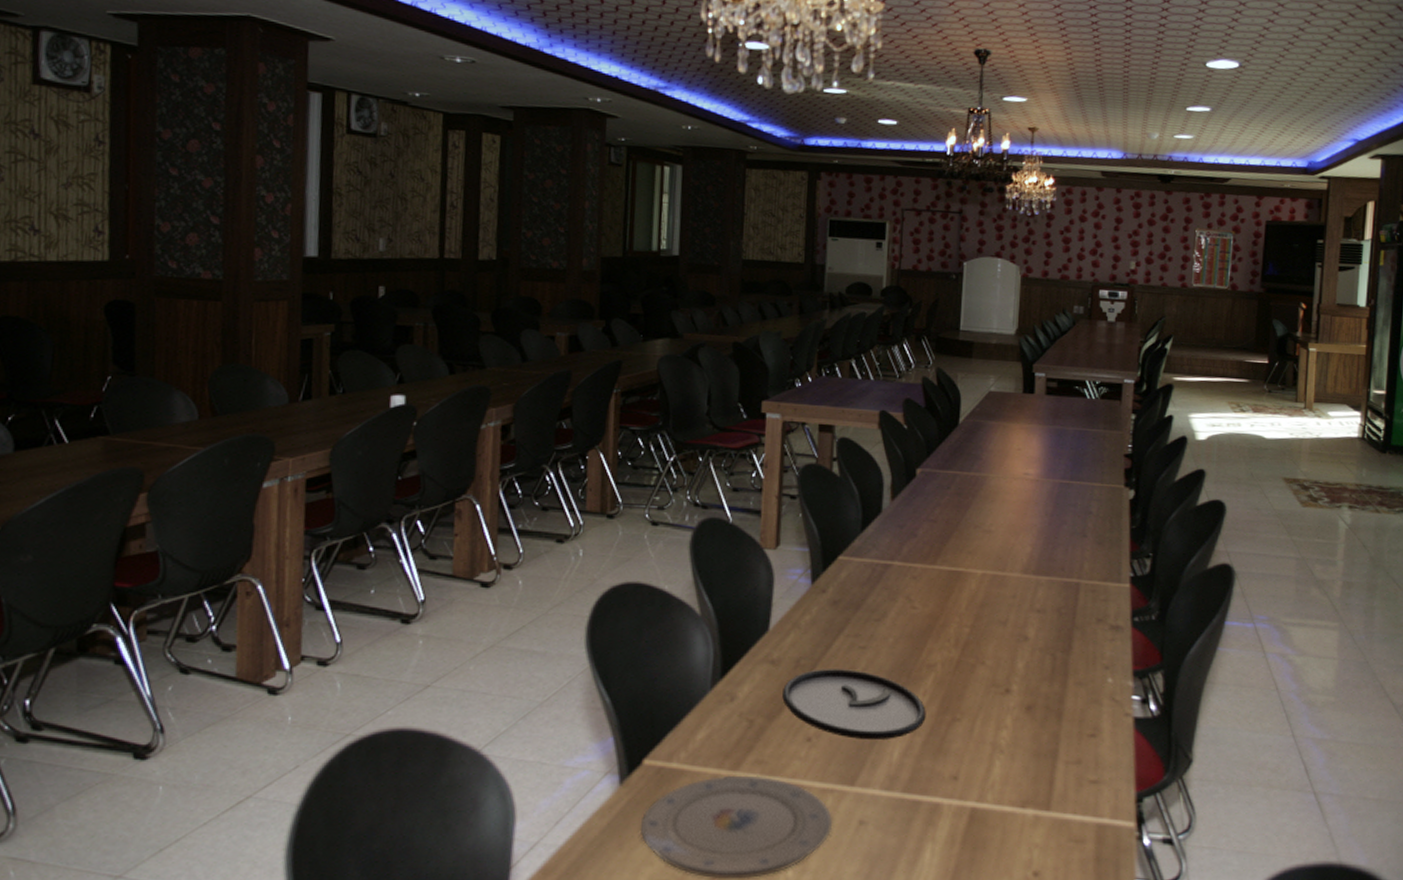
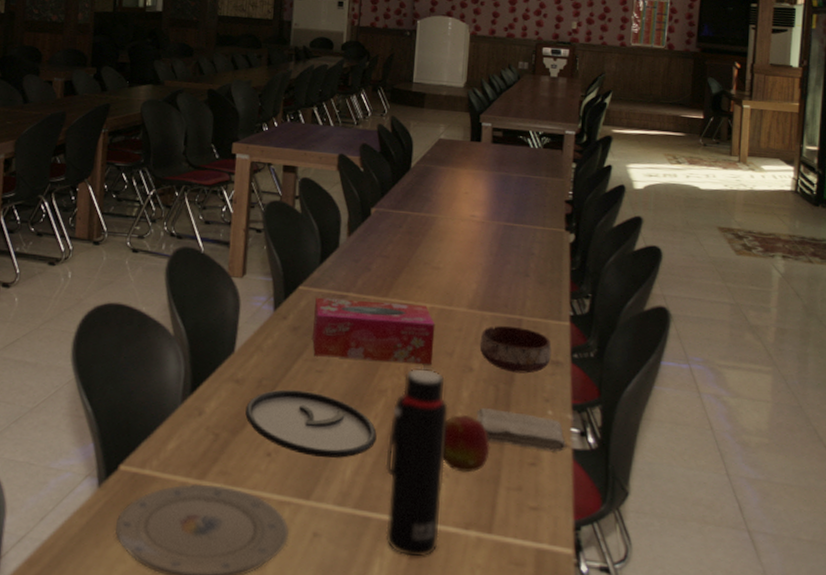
tissue box: none [854,567,988,635] -> present [312,297,436,364]
water bottle: none [935,639,1004,840] -> present [385,367,449,557]
fruit: none [997,686,1048,748] -> present [442,414,490,473]
washcloth: none [1032,678,1127,722] -> present [476,407,566,452]
bowl: none [1035,590,1111,640] -> present [479,325,552,374]

